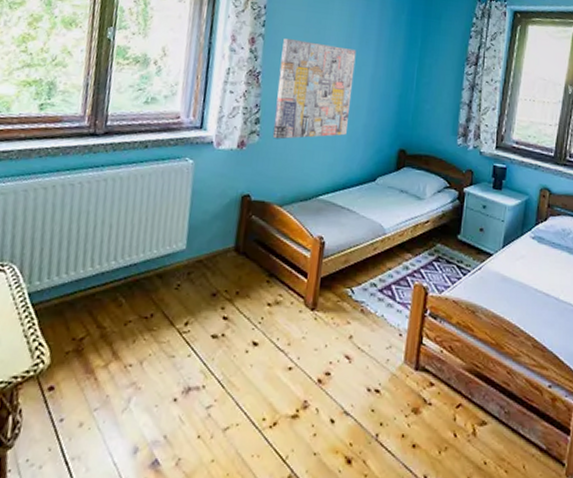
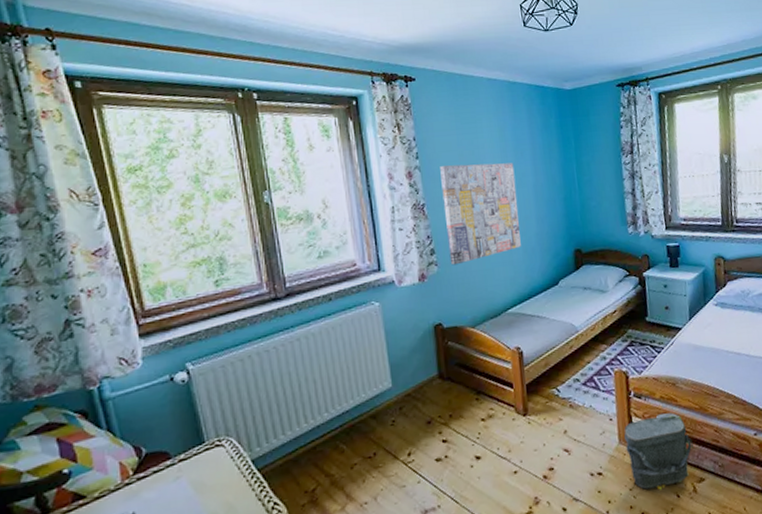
bag: none [410,340,482,424] -> present [624,412,693,490]

